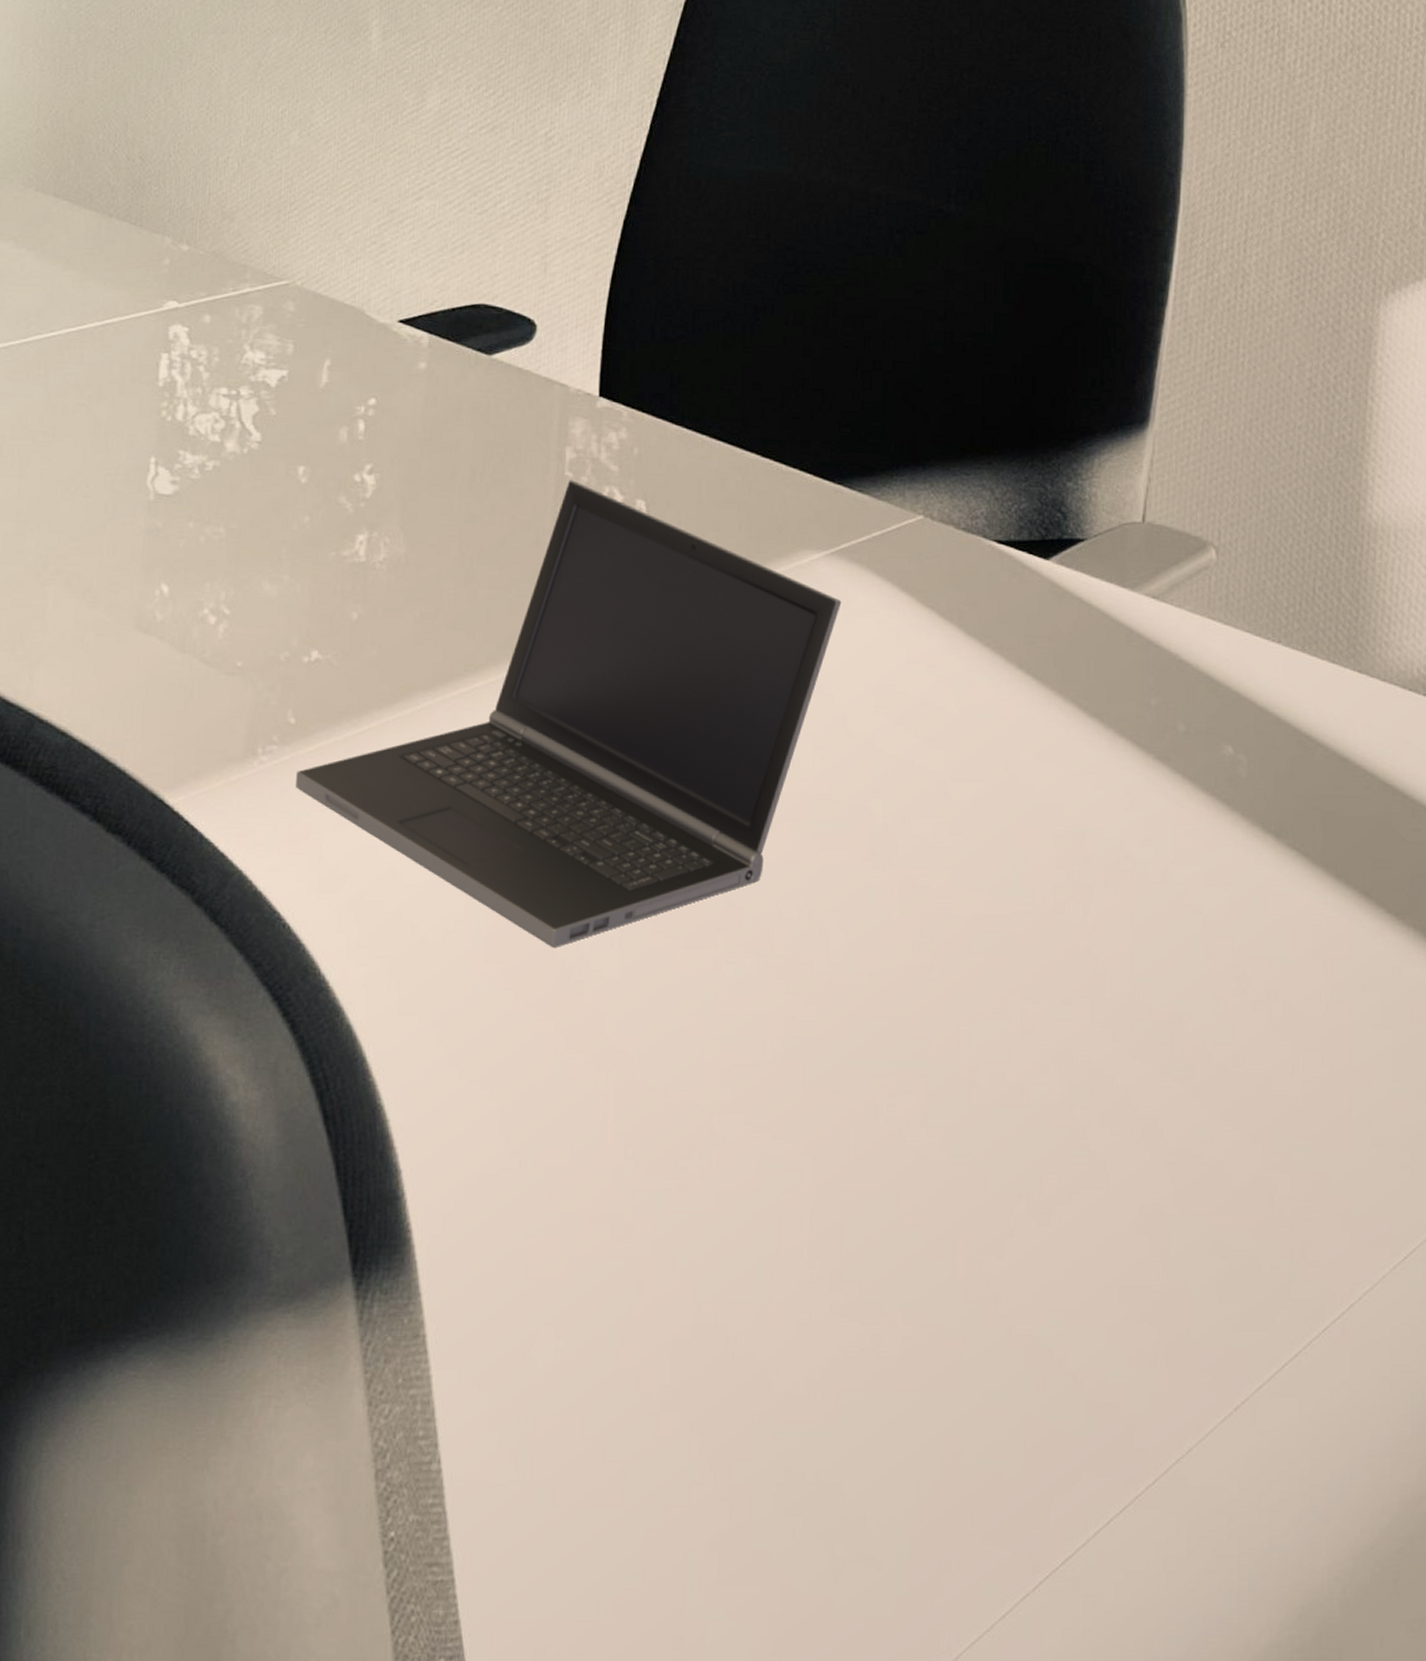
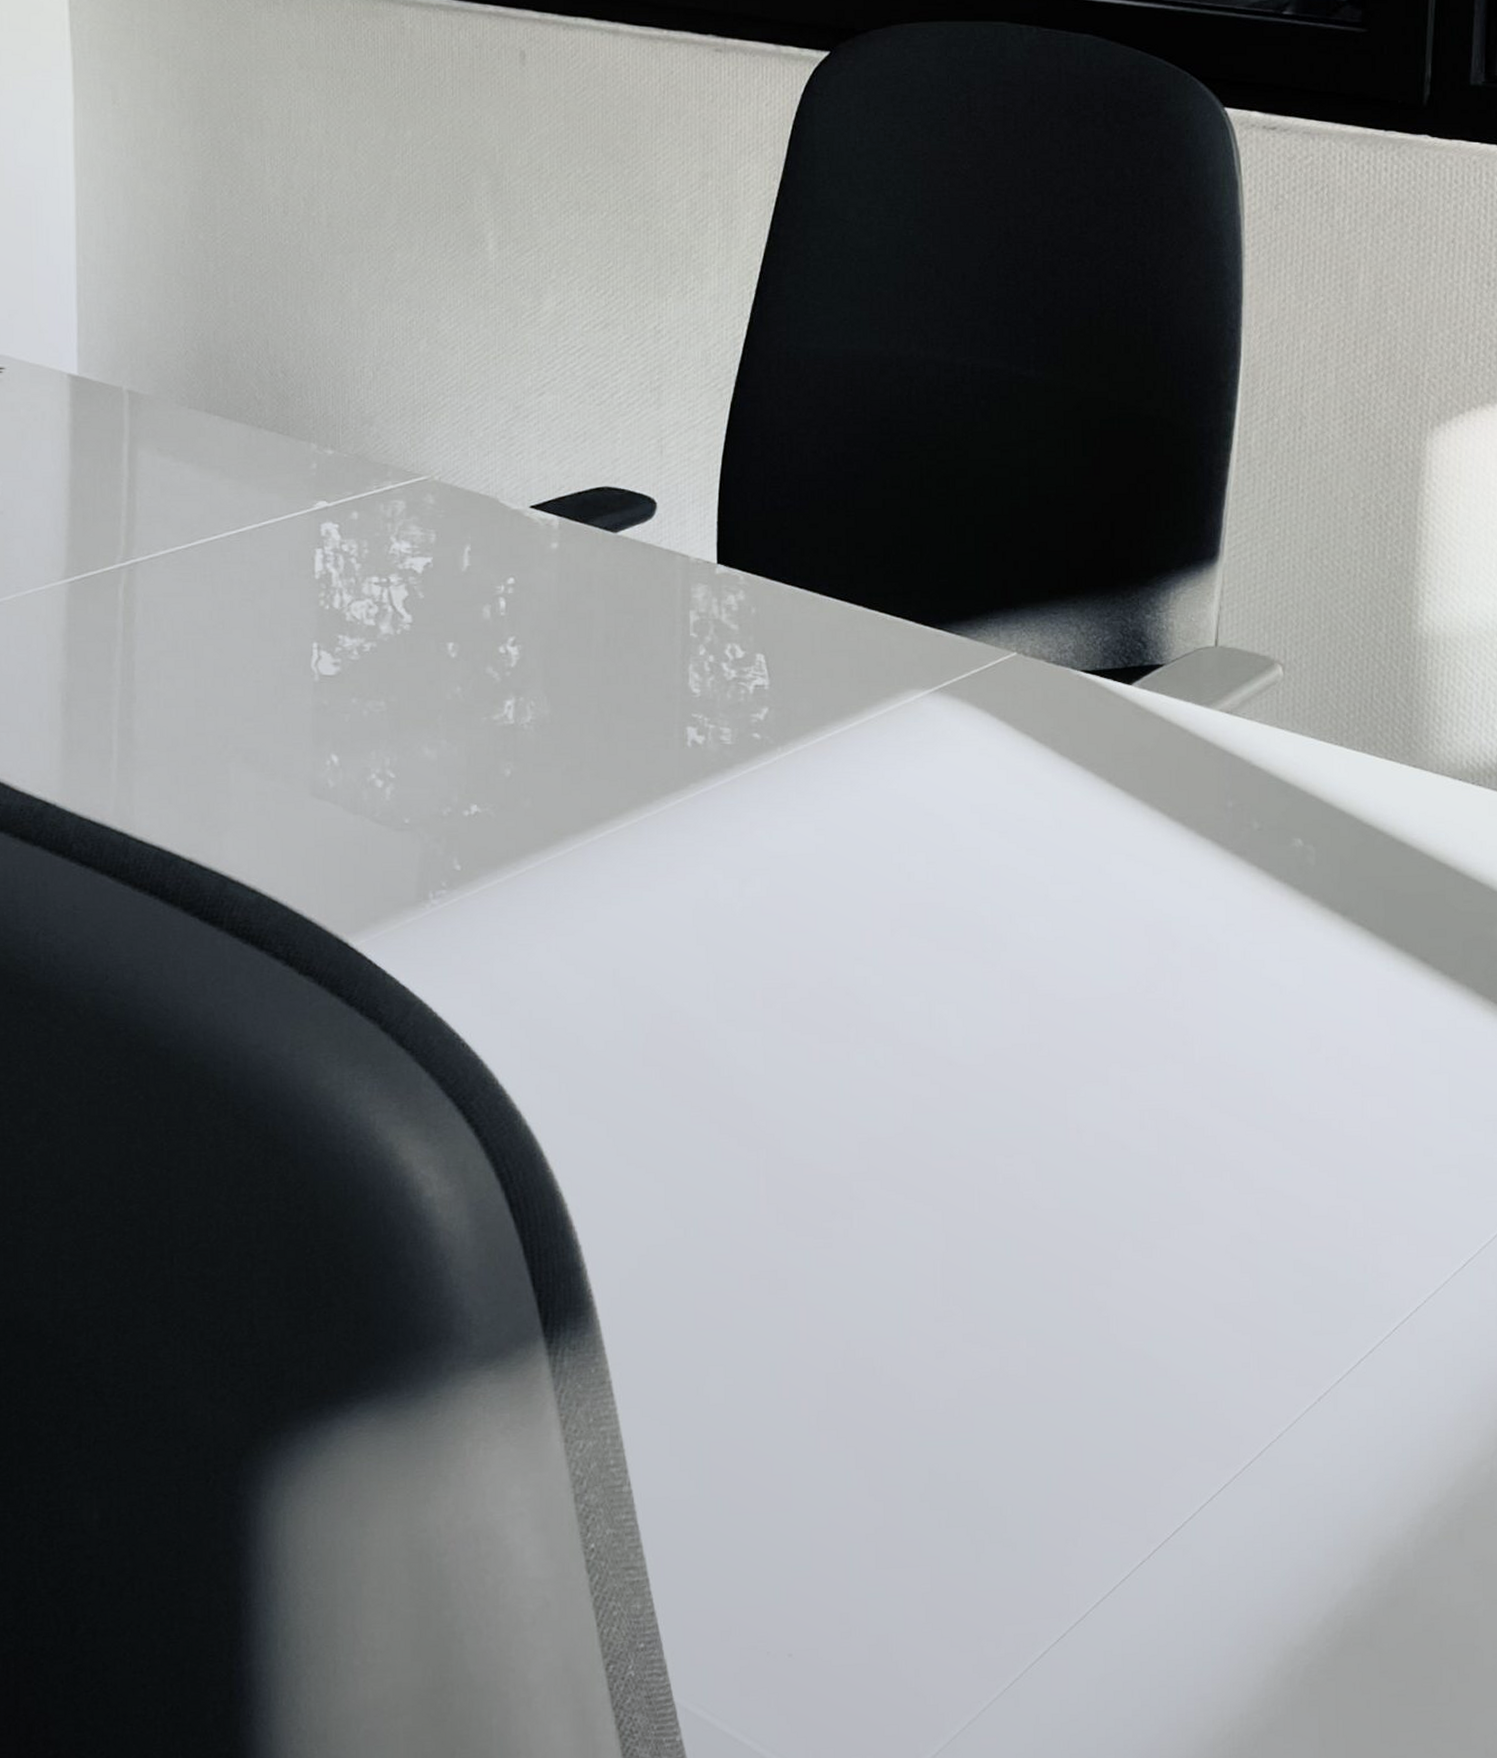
laptop computer: present [296,480,842,947] -> none [465,640,946,1049]

